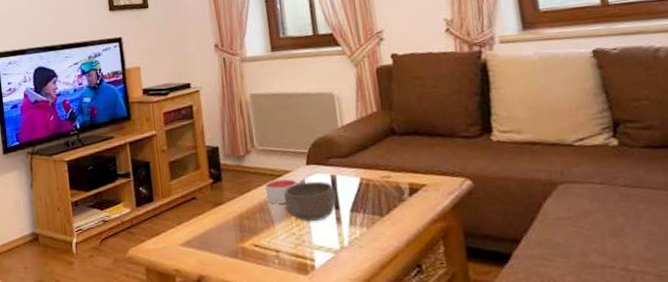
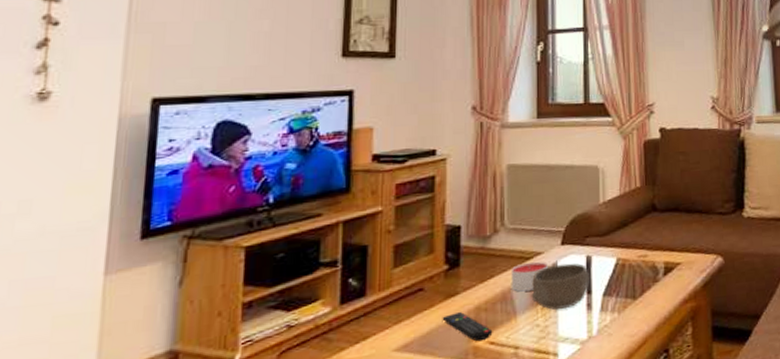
remote control: none [213,217,256,244] -> present [442,311,493,342]

